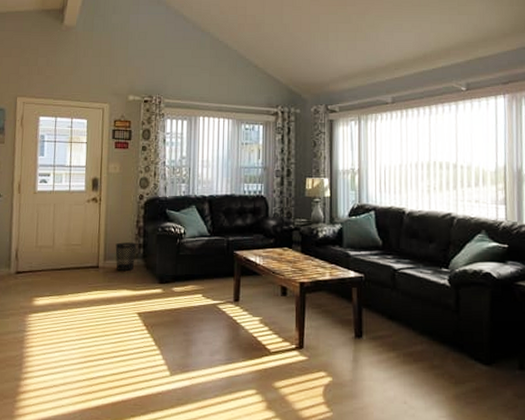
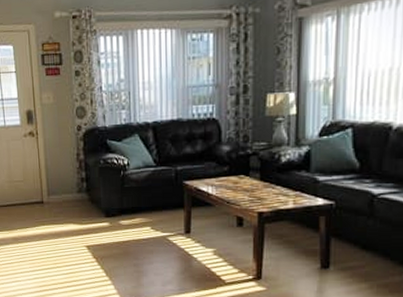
wastebasket: present [115,242,137,271] -> none [57,176,79,205]

